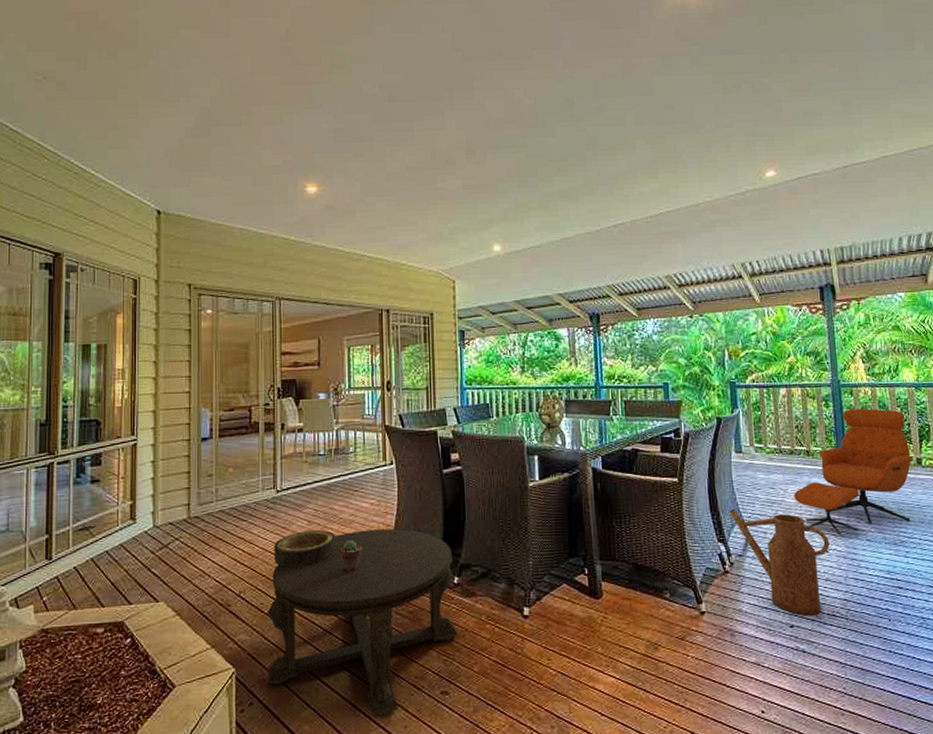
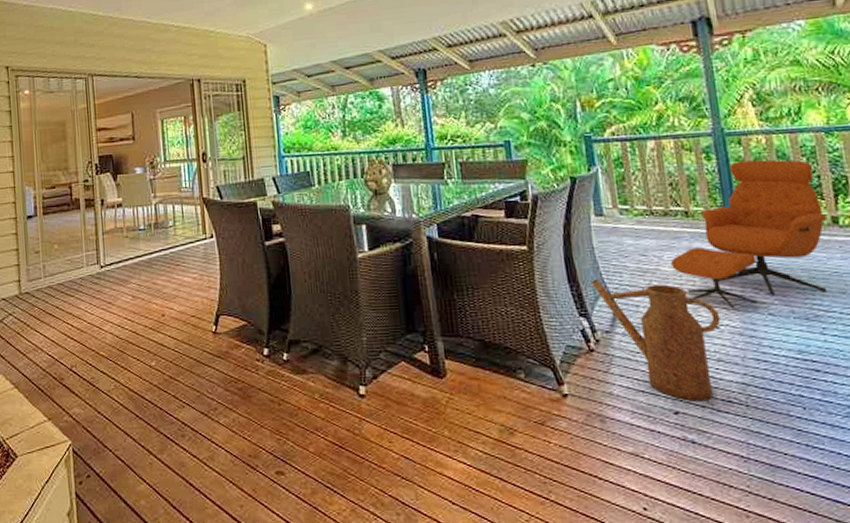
coffee table: present [267,528,458,718] -> none [98,303,290,496]
wooden bowl: present [274,530,337,568] -> none [101,305,162,343]
potted succulent: present [339,540,362,573] -> none [165,315,188,348]

